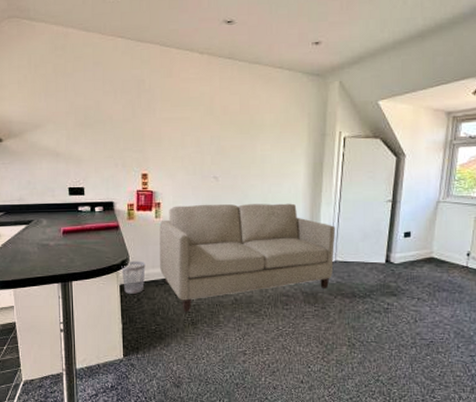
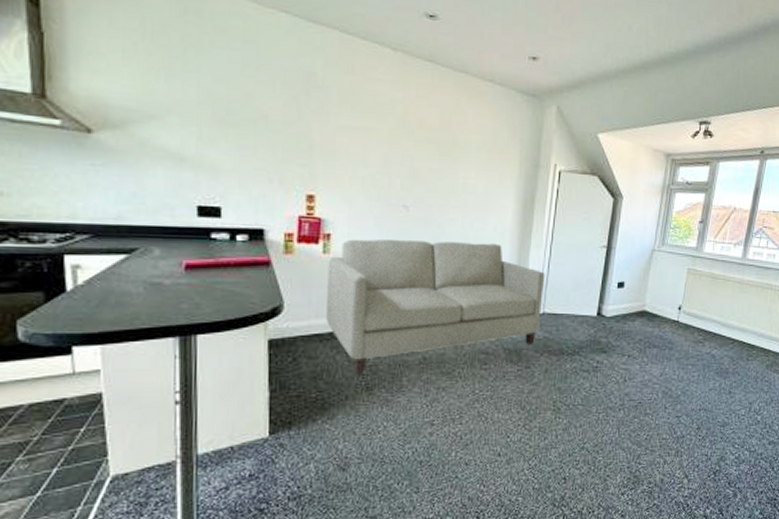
wastebasket: present [121,261,146,294] -> none [272,308,306,352]

